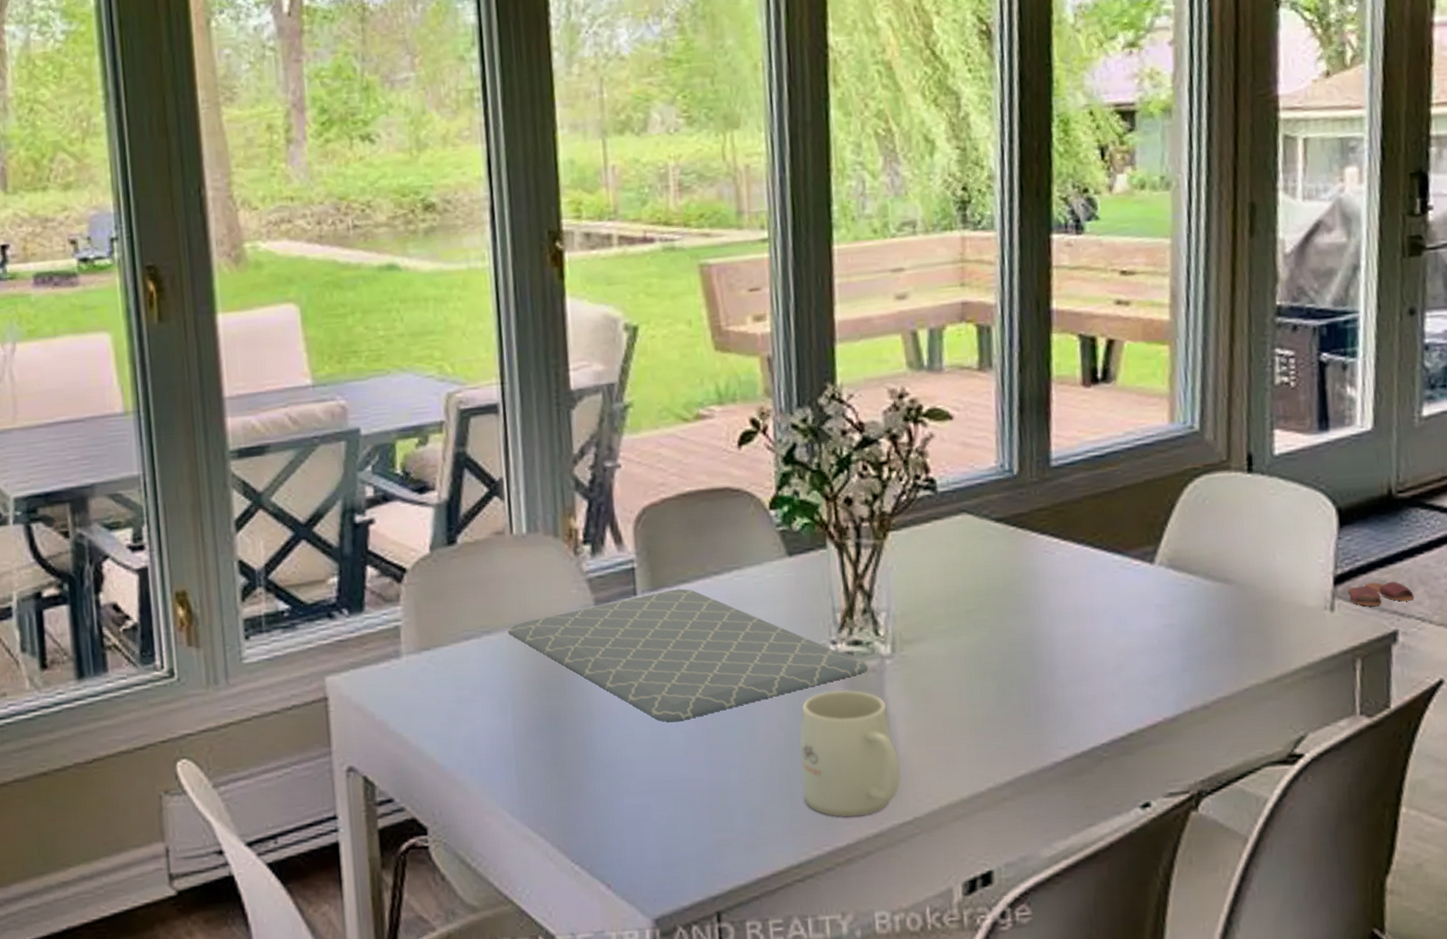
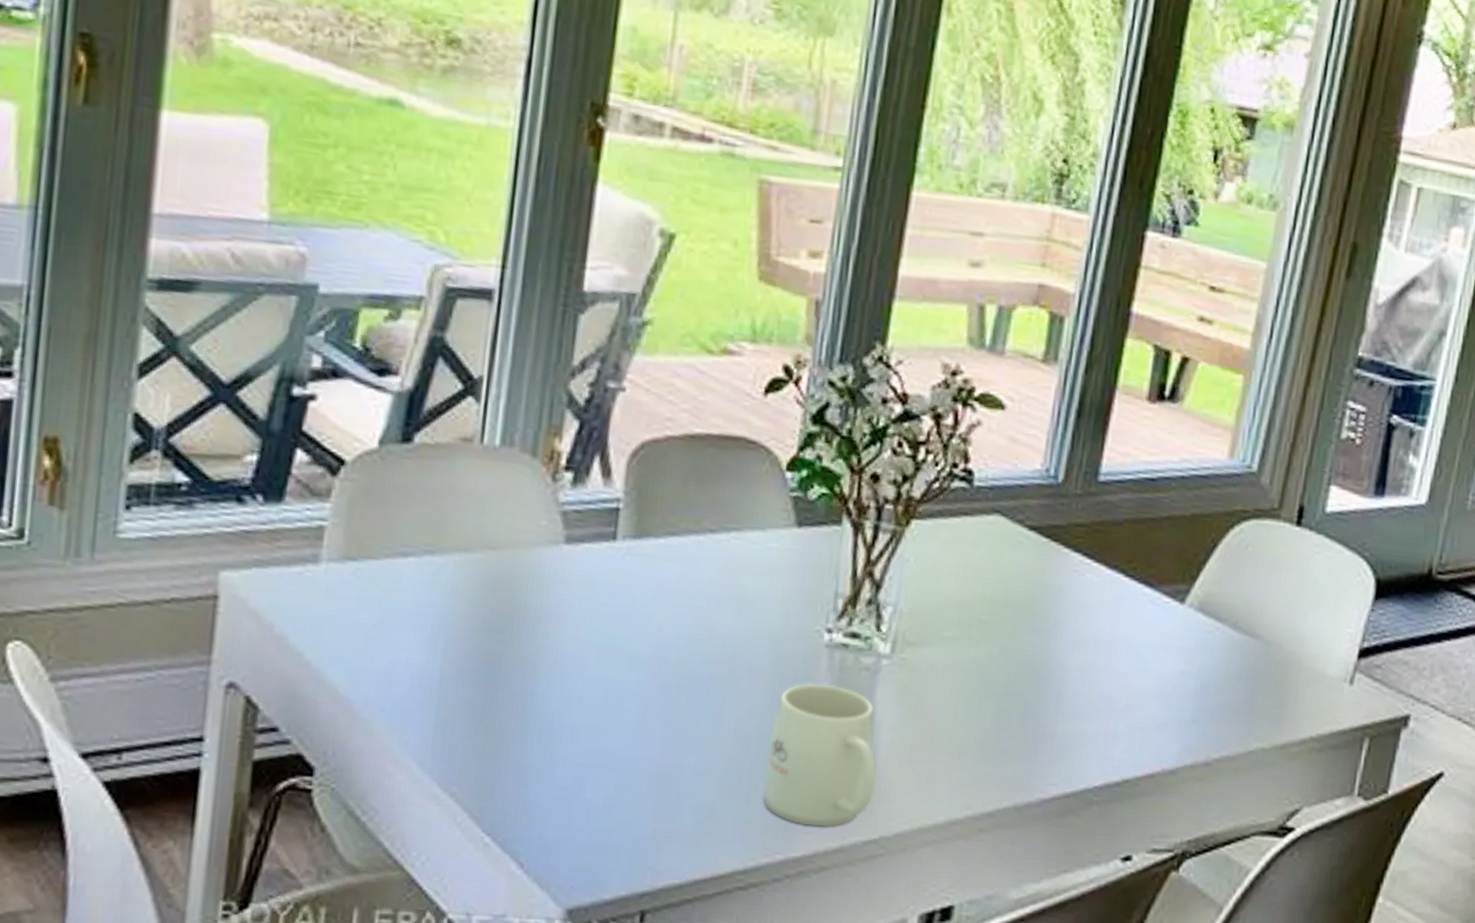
placemat: present [507,588,868,722] -> none [455,540,862,691]
slippers: present [1347,581,1415,607] -> none [1370,661,1433,687]

